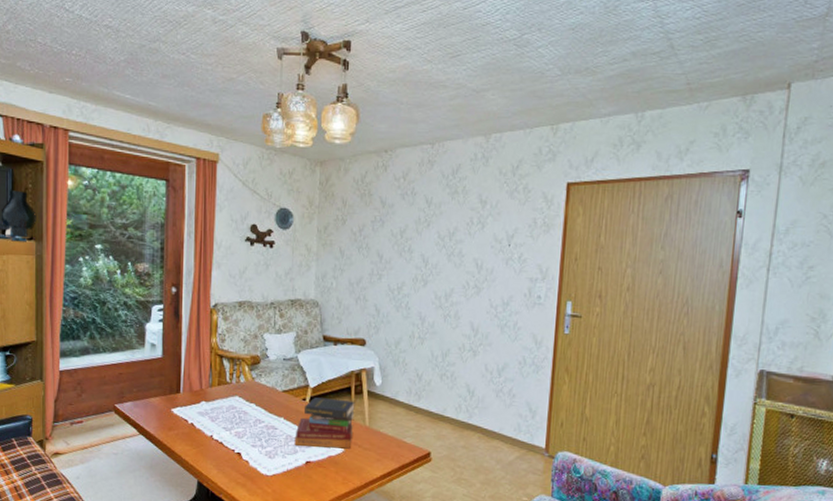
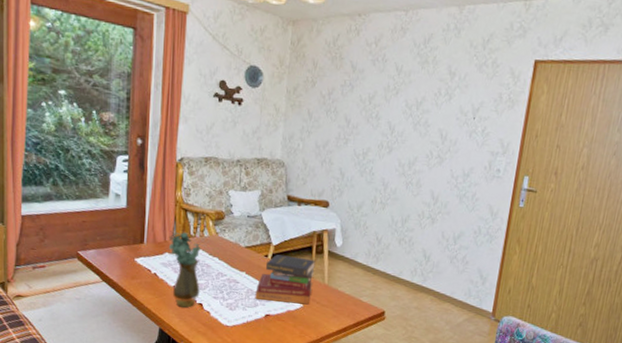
vase: none [206,377,238,458] -> present [169,230,200,308]

